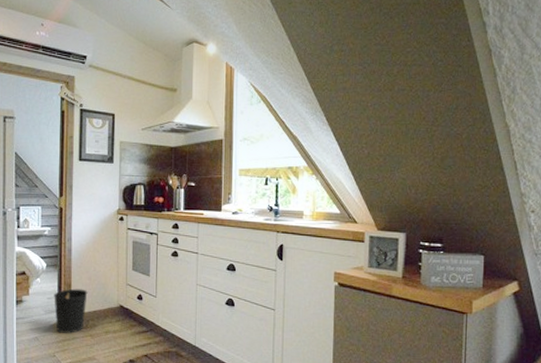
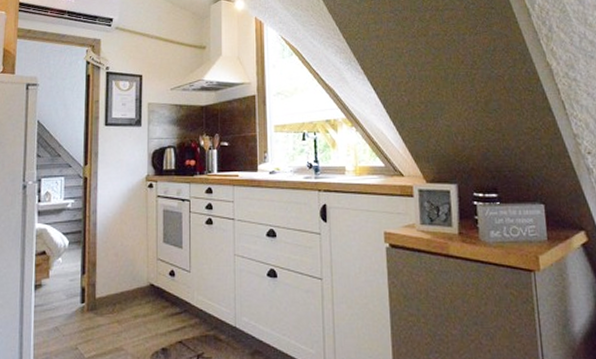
wastebasket: present [54,288,88,334] -> none [76,267,114,320]

